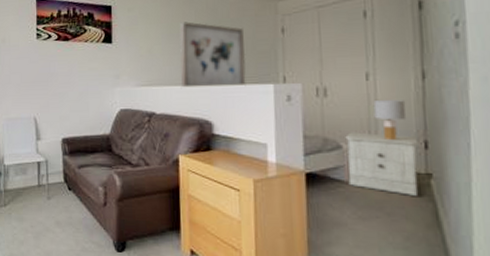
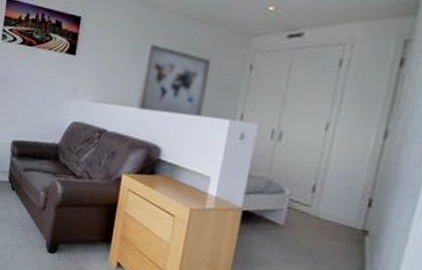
nightstand: present [345,132,419,196] -> none [282,178,364,250]
lamp: present [373,99,407,141] -> none [324,150,361,195]

